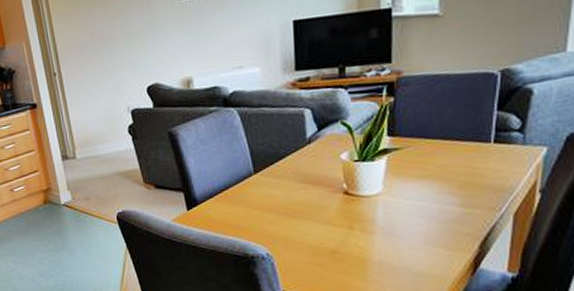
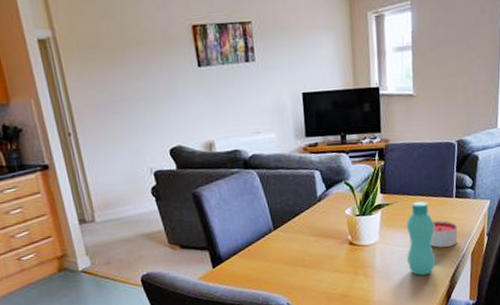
bottle: none [420,145,461,237] -> present [406,201,436,276]
candle: none [454,170,496,204] -> present [431,220,458,248]

